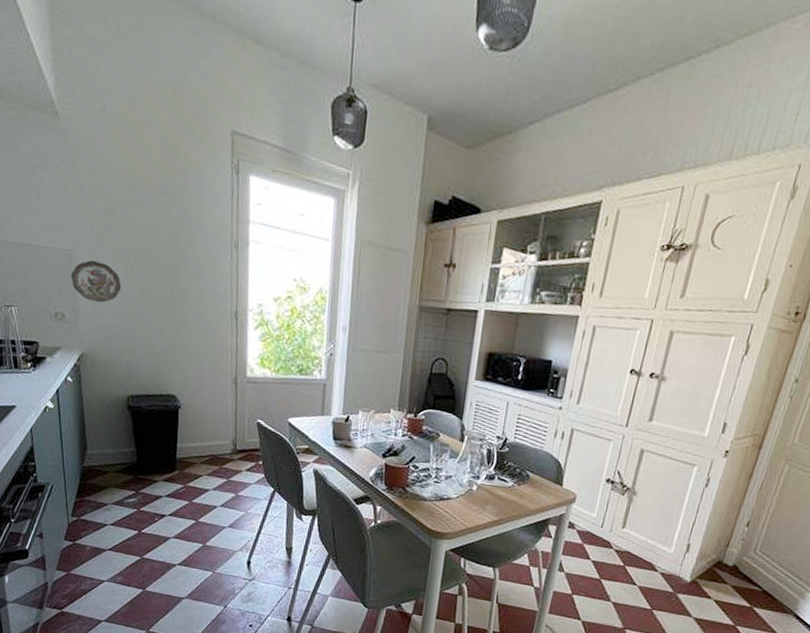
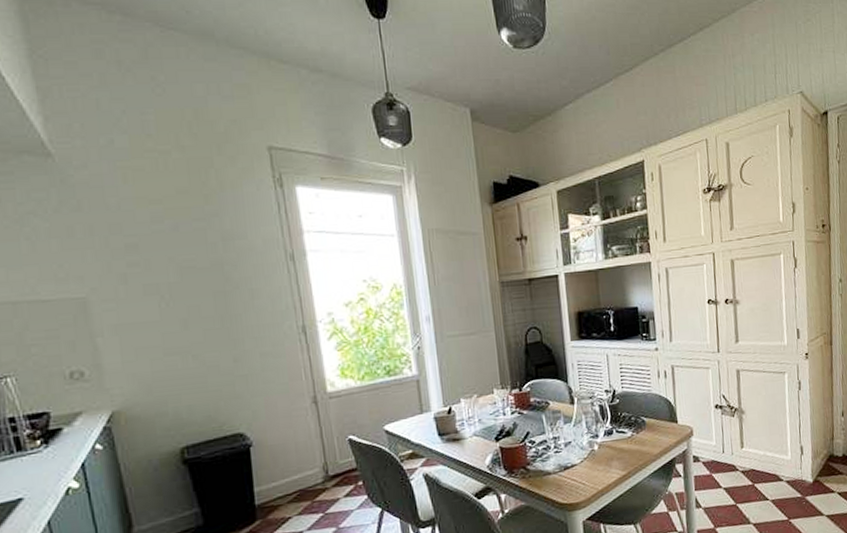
decorative plate: present [70,259,122,303] -> none [87,303,157,350]

